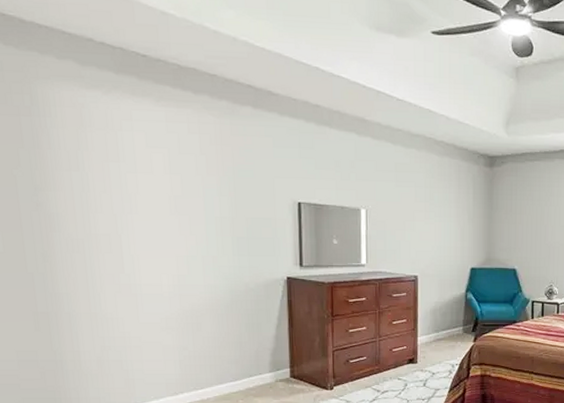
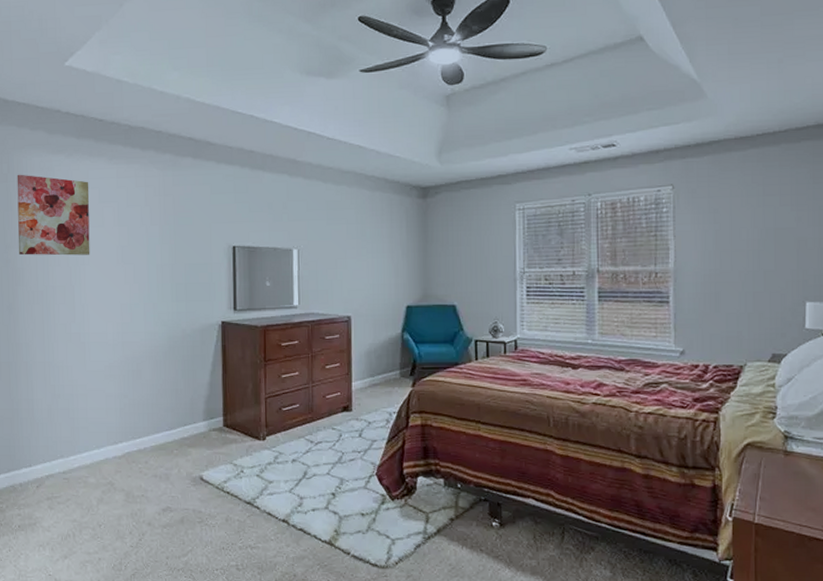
wall art: none [42,108,138,203] -> present [17,174,90,256]

